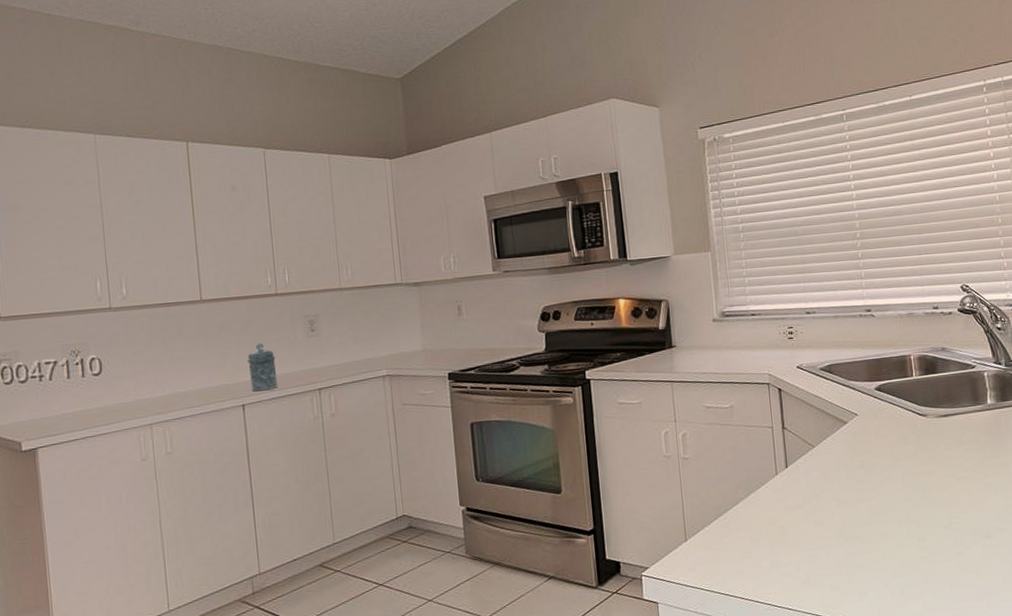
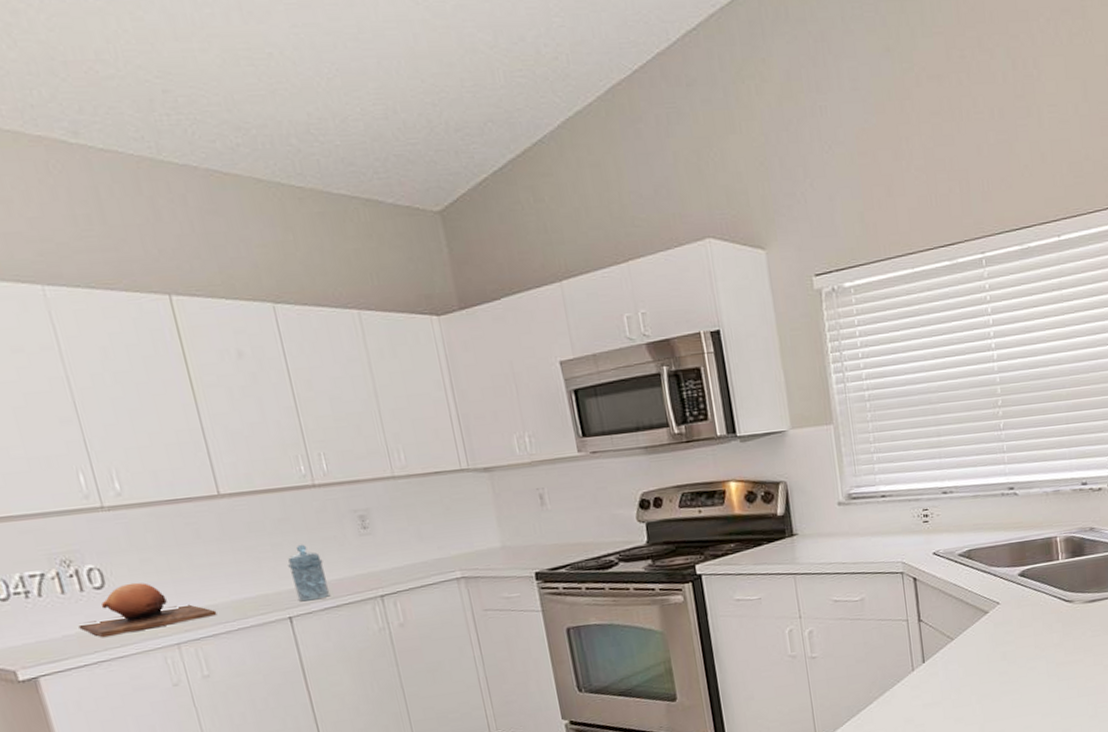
chopping board: none [76,371,186,417] -> present [78,582,218,638]

